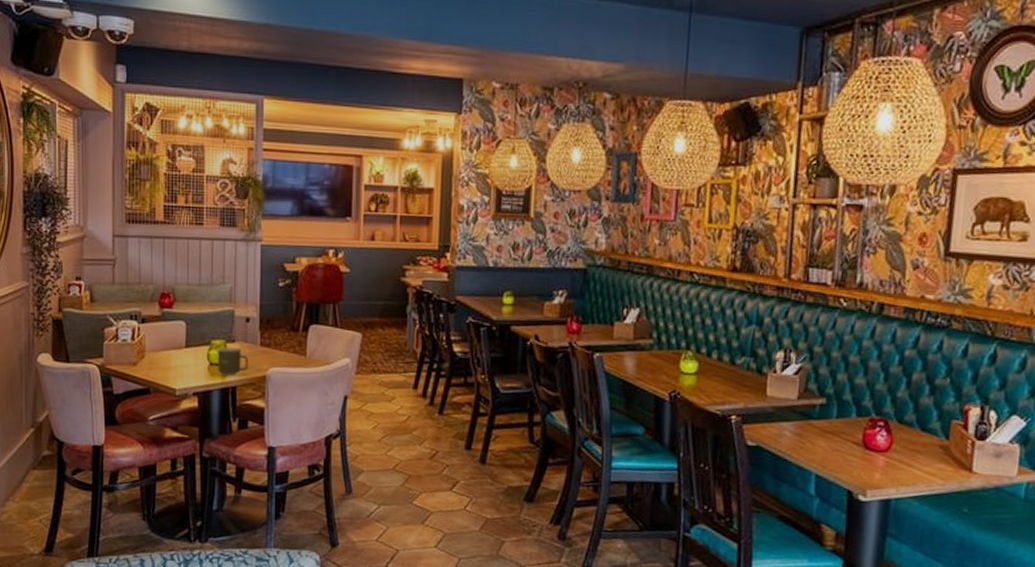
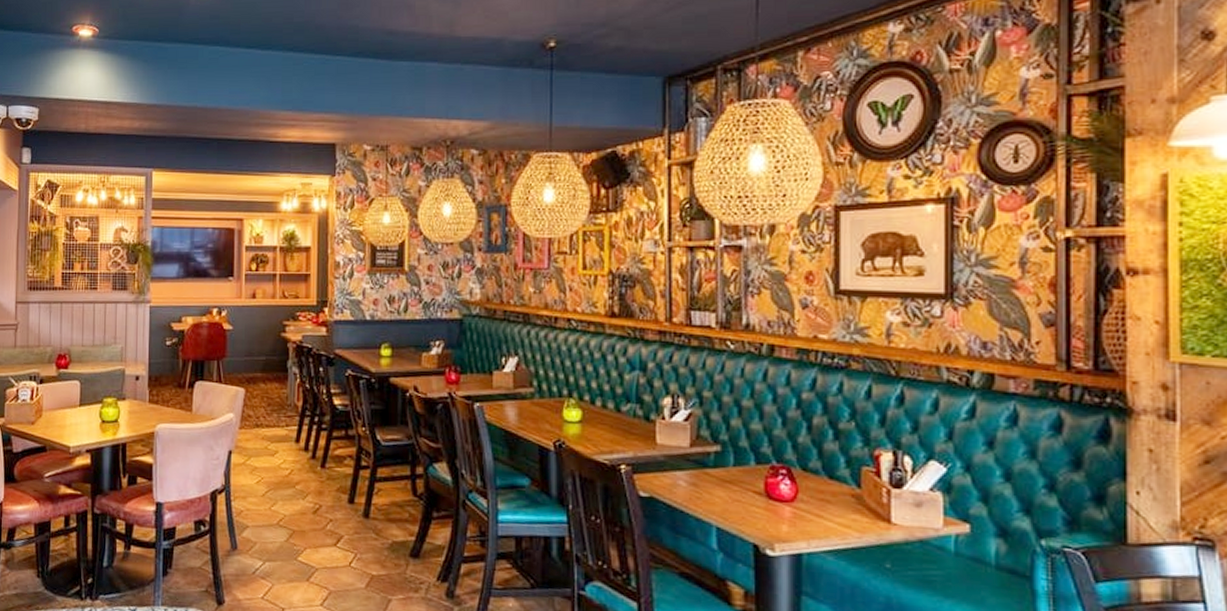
mug: present [217,347,249,375] -> none [108,405,138,432]

